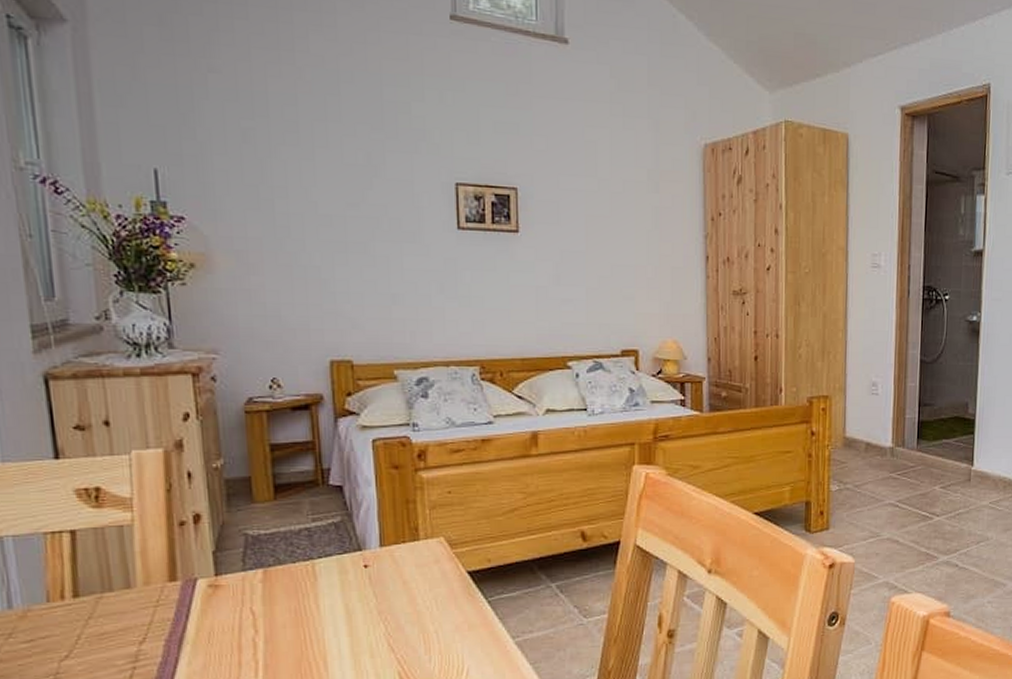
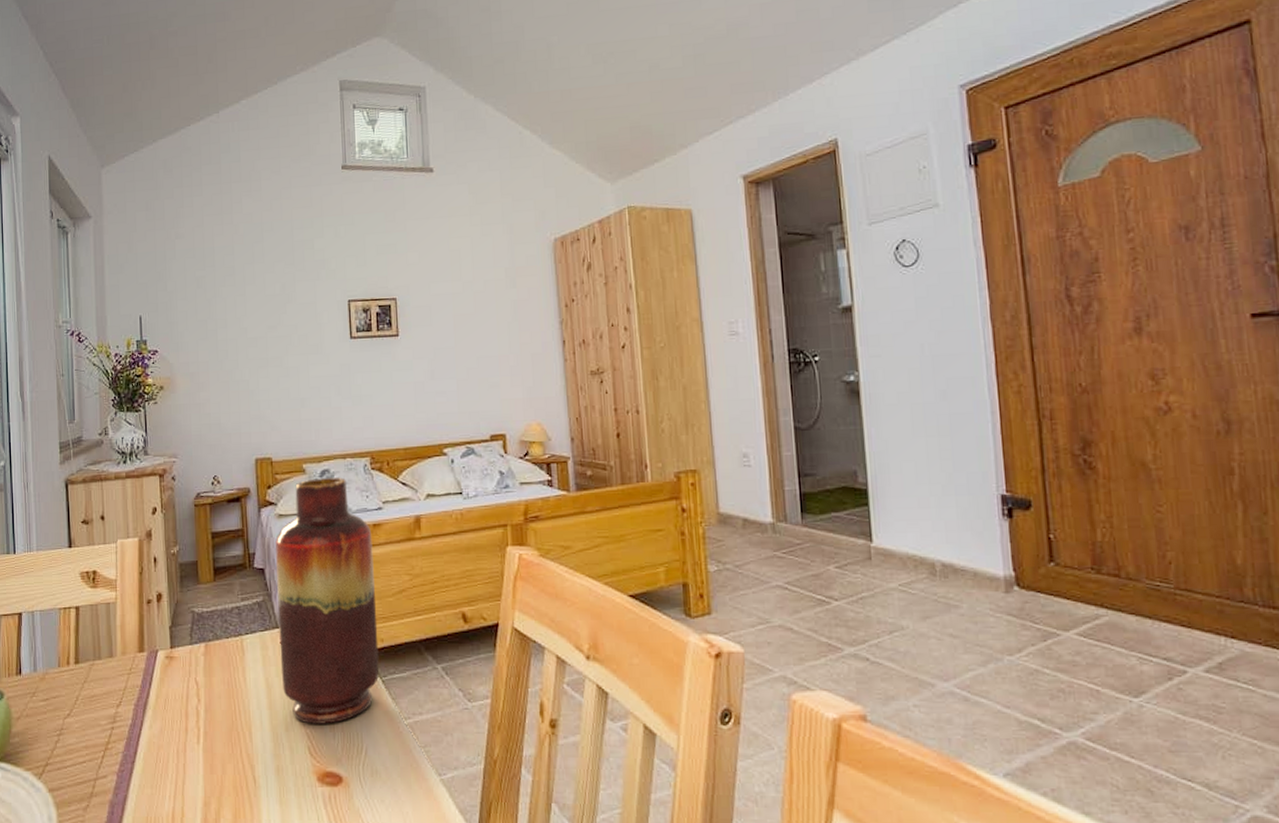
vase: none [357,387,485,649] -> present [275,478,380,724]

